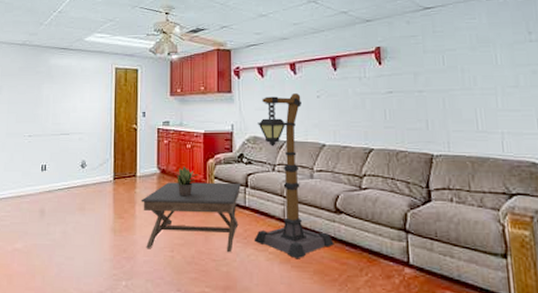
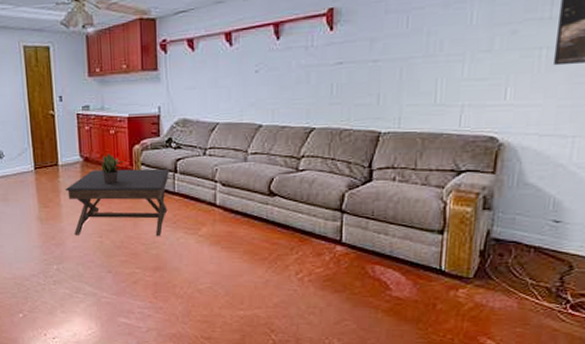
floor lamp: present [254,93,334,259] -> none [183,68,266,241]

